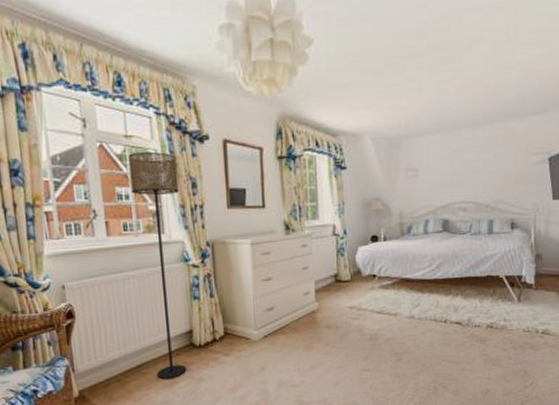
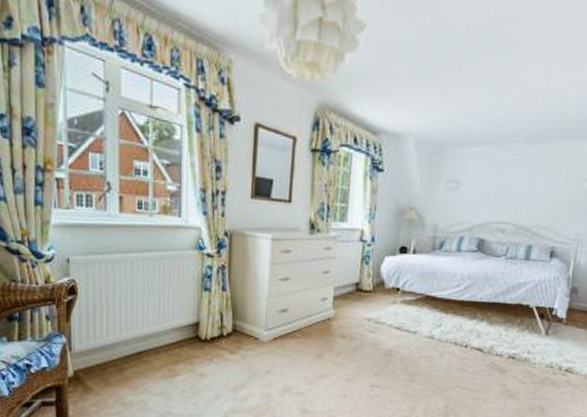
floor lamp: present [128,151,187,380] -> none [150,125,202,371]

